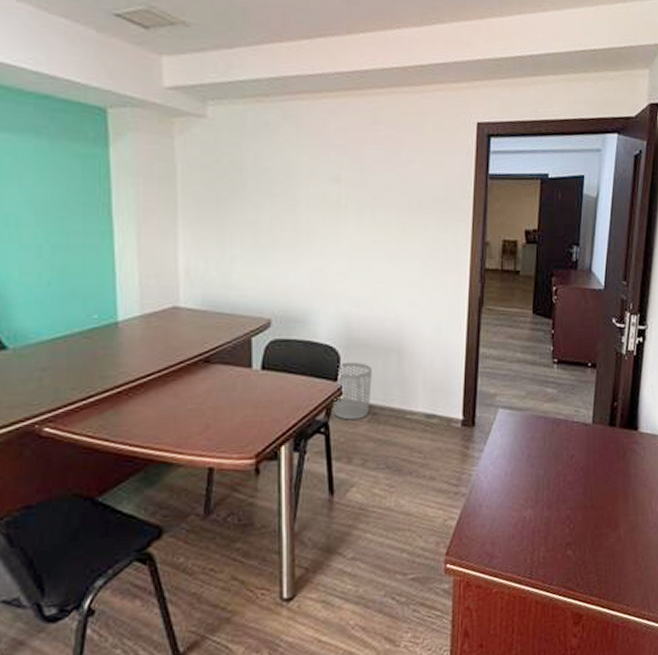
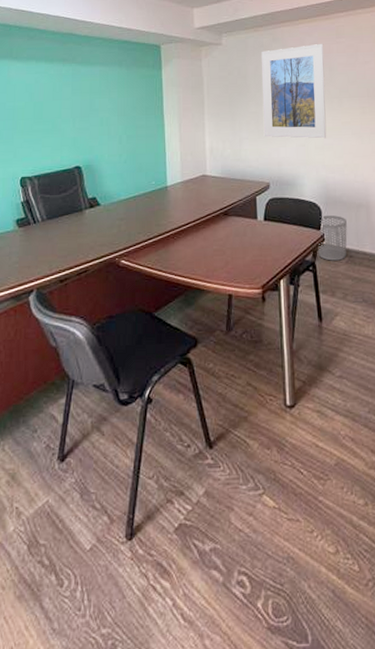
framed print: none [264,129,355,262] -> present [261,44,327,139]

